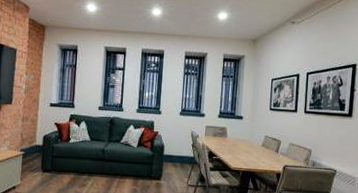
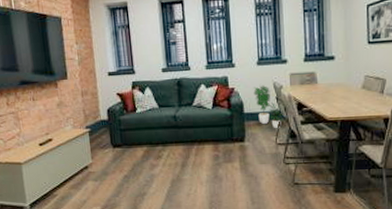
potted plant: none [174,132,197,171] -> present [253,84,284,128]

